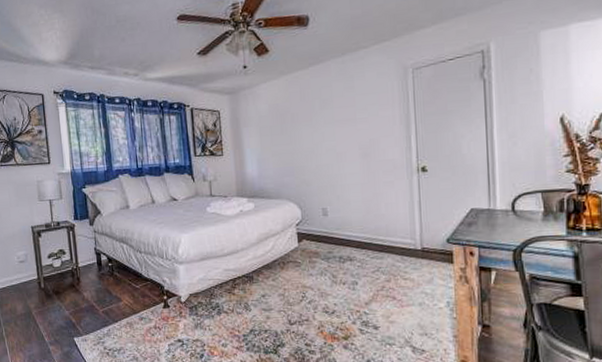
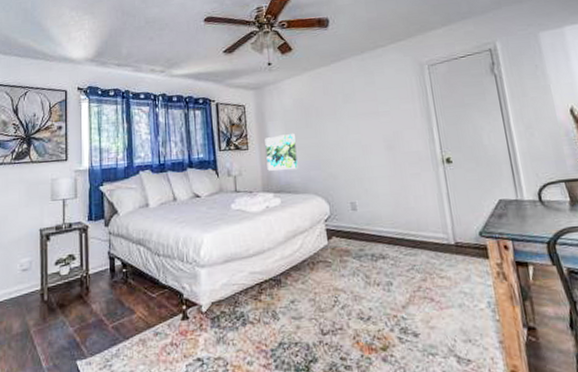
wall art: none [239,139,272,177] -> present [265,133,298,171]

